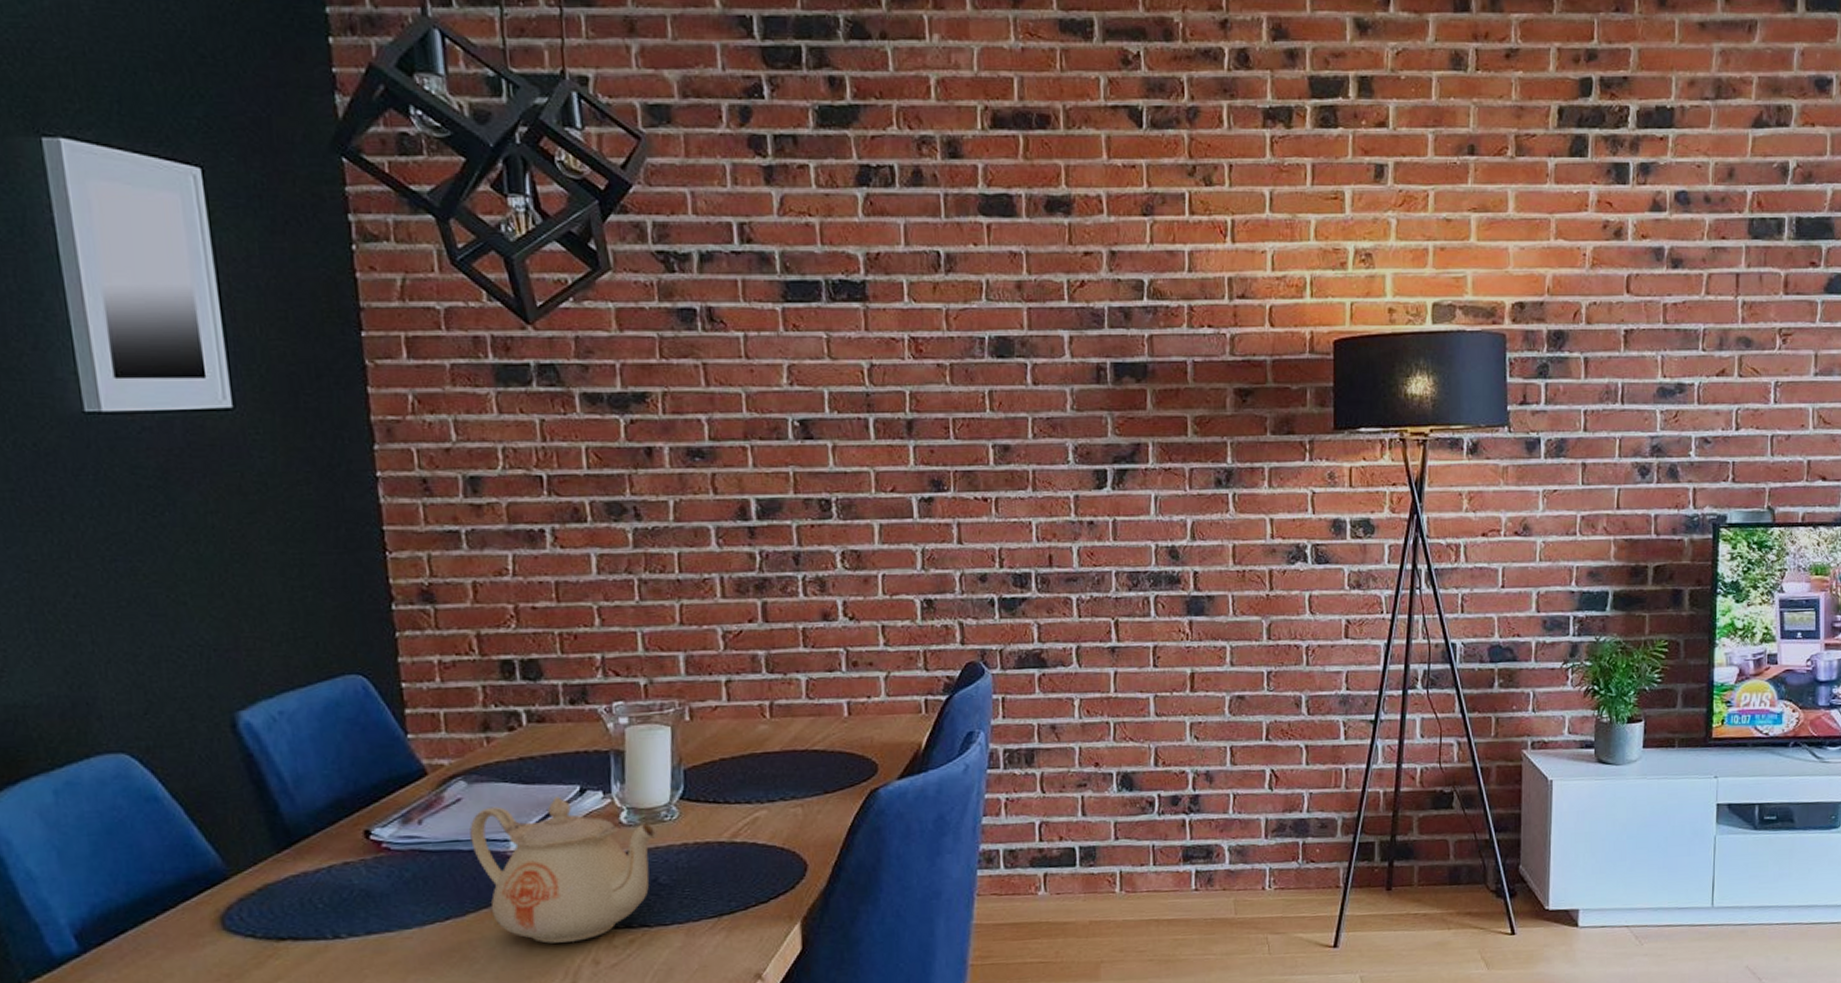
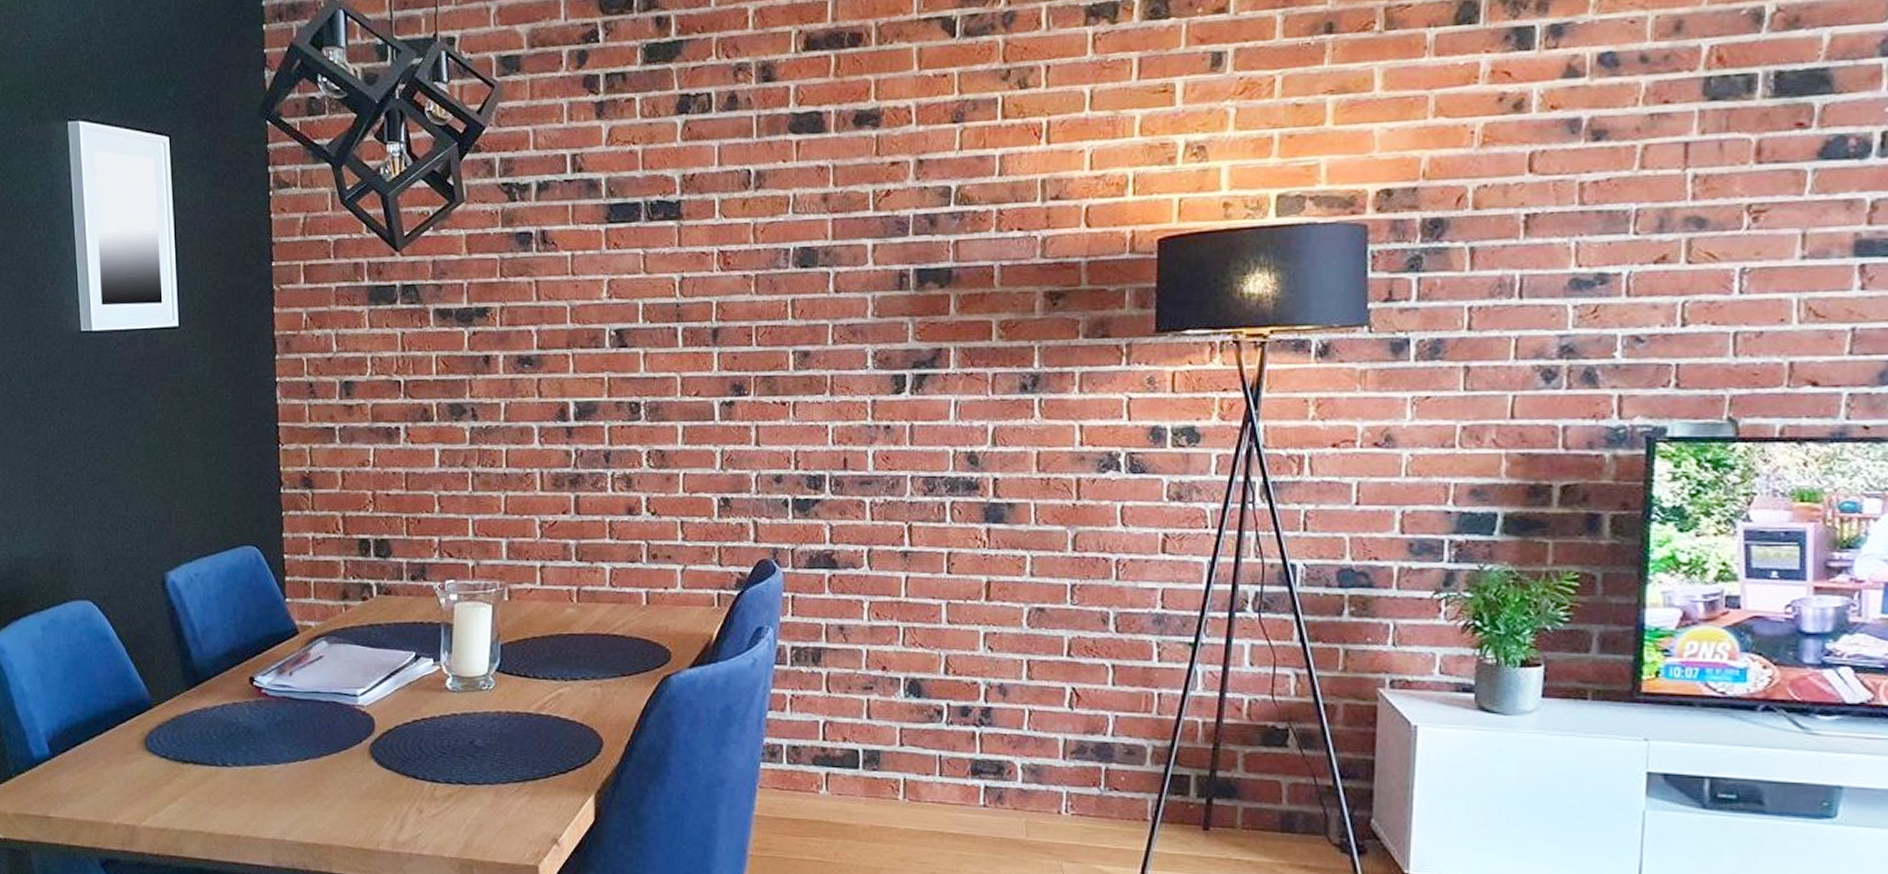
teapot: present [470,796,659,944] -> none [328,661,477,790]

